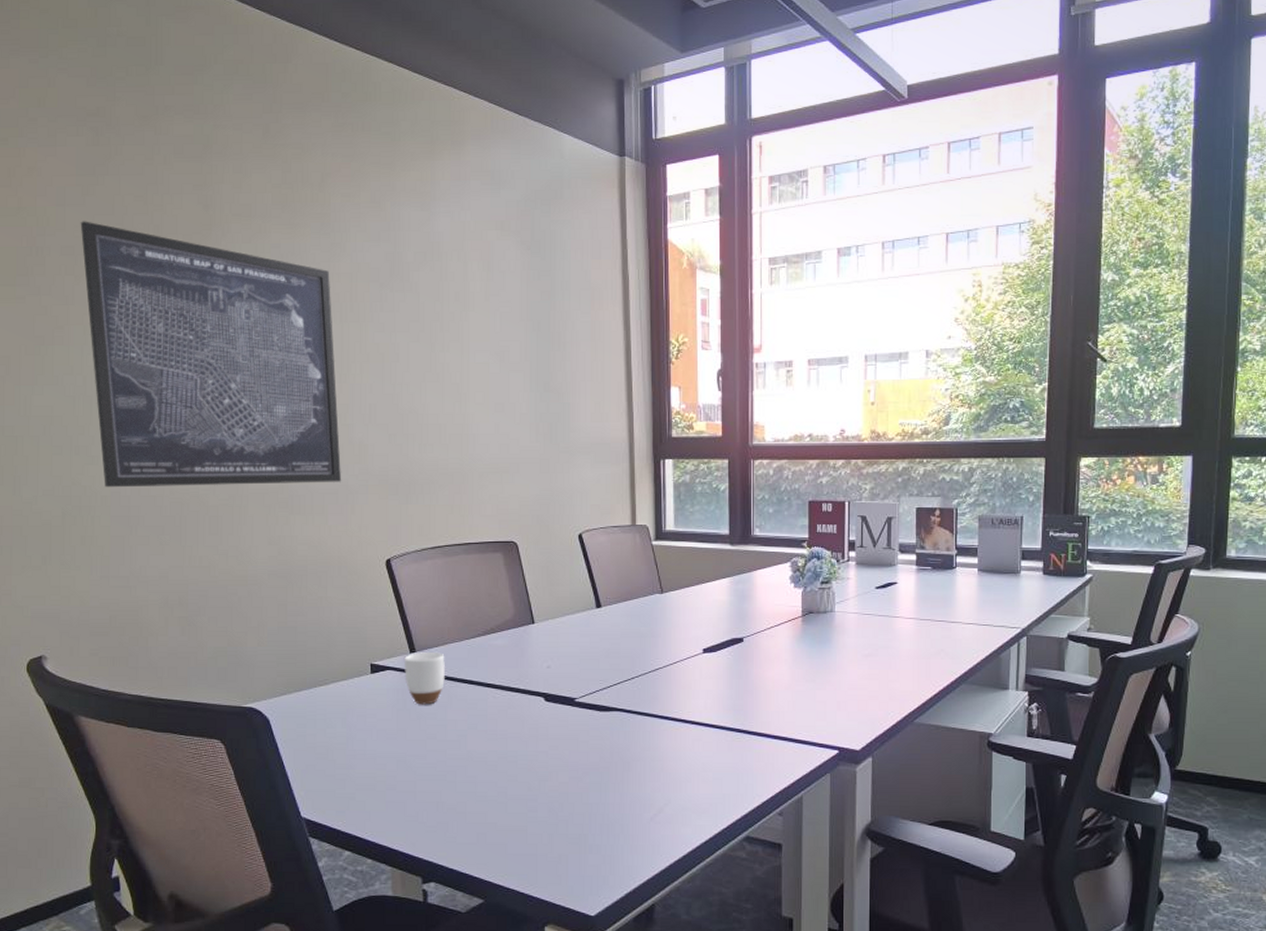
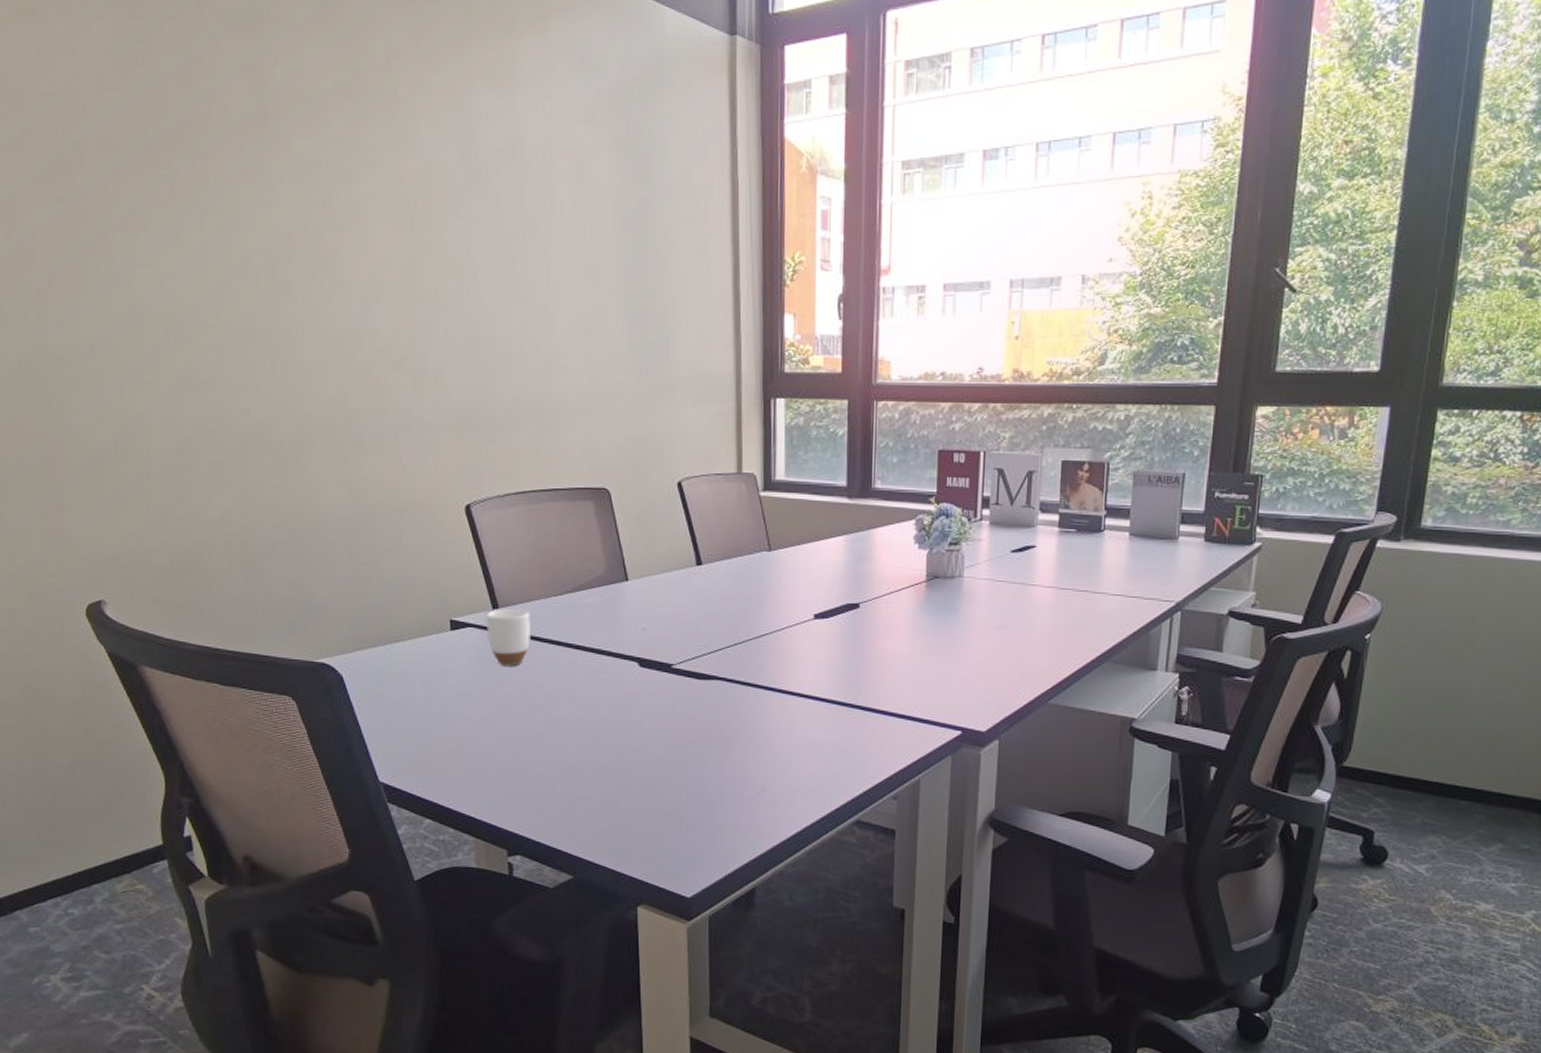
wall art: present [80,221,342,488] -> none [120,109,416,418]

